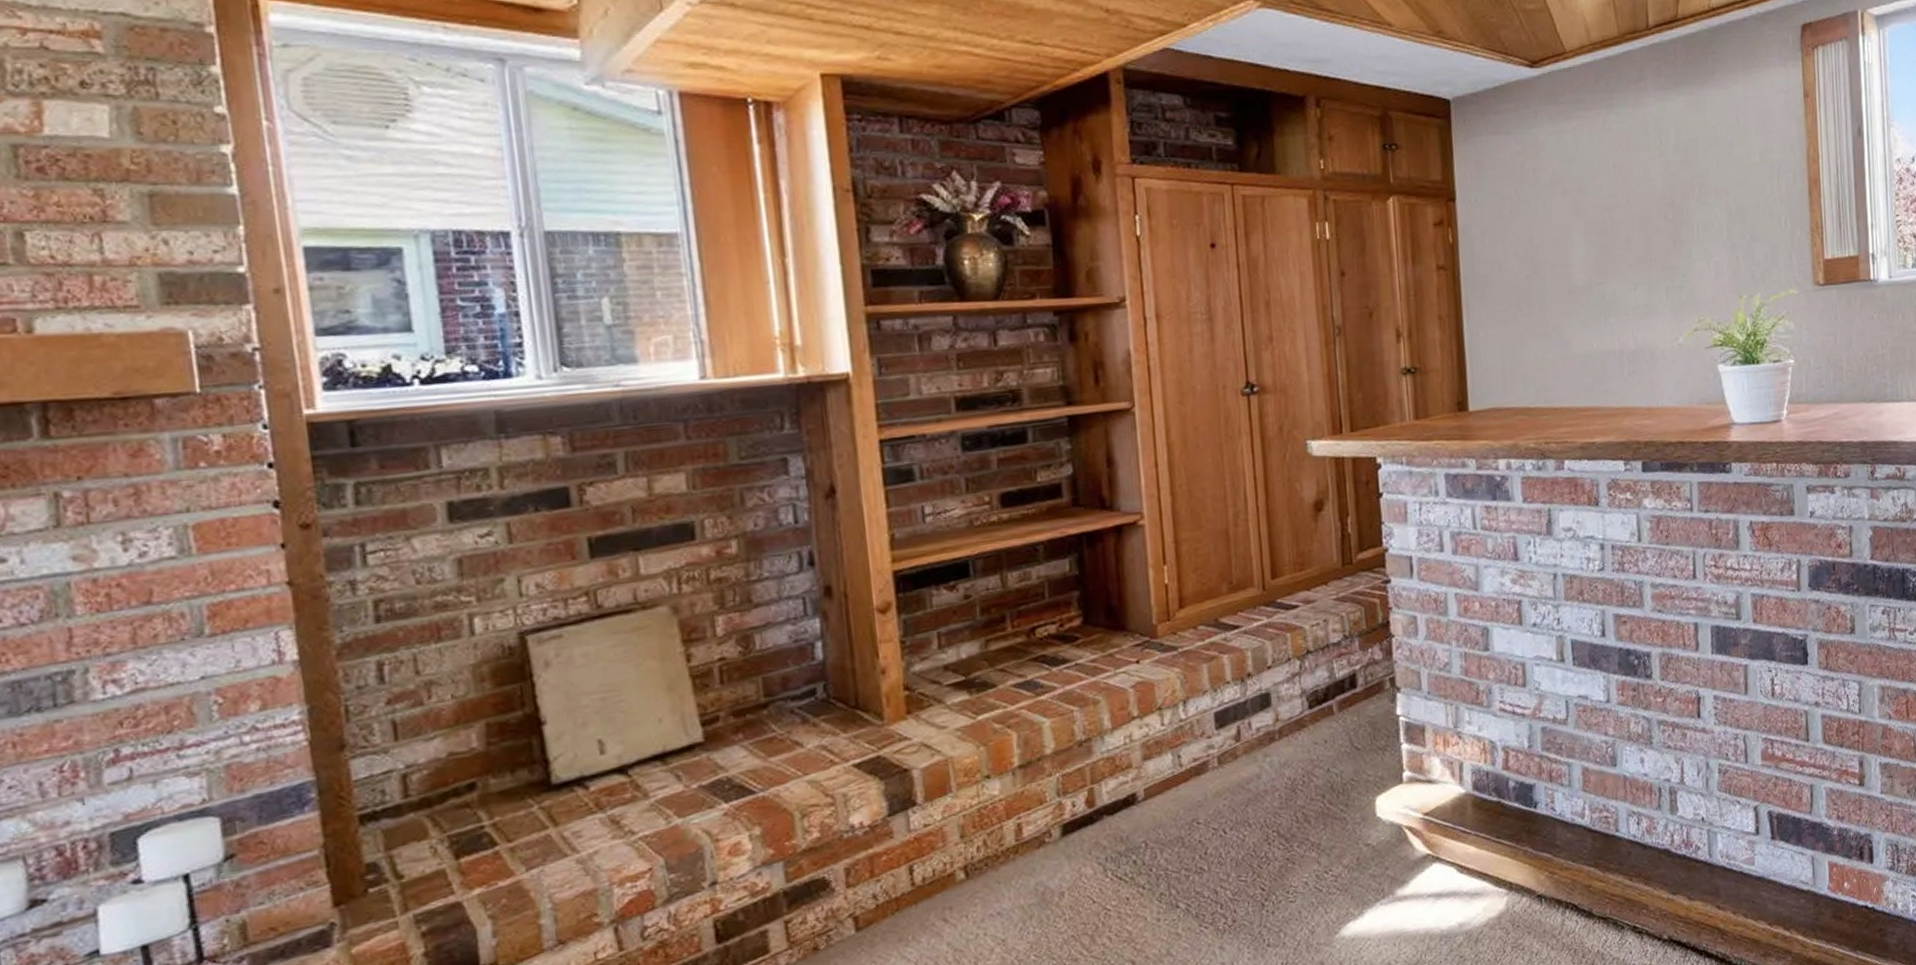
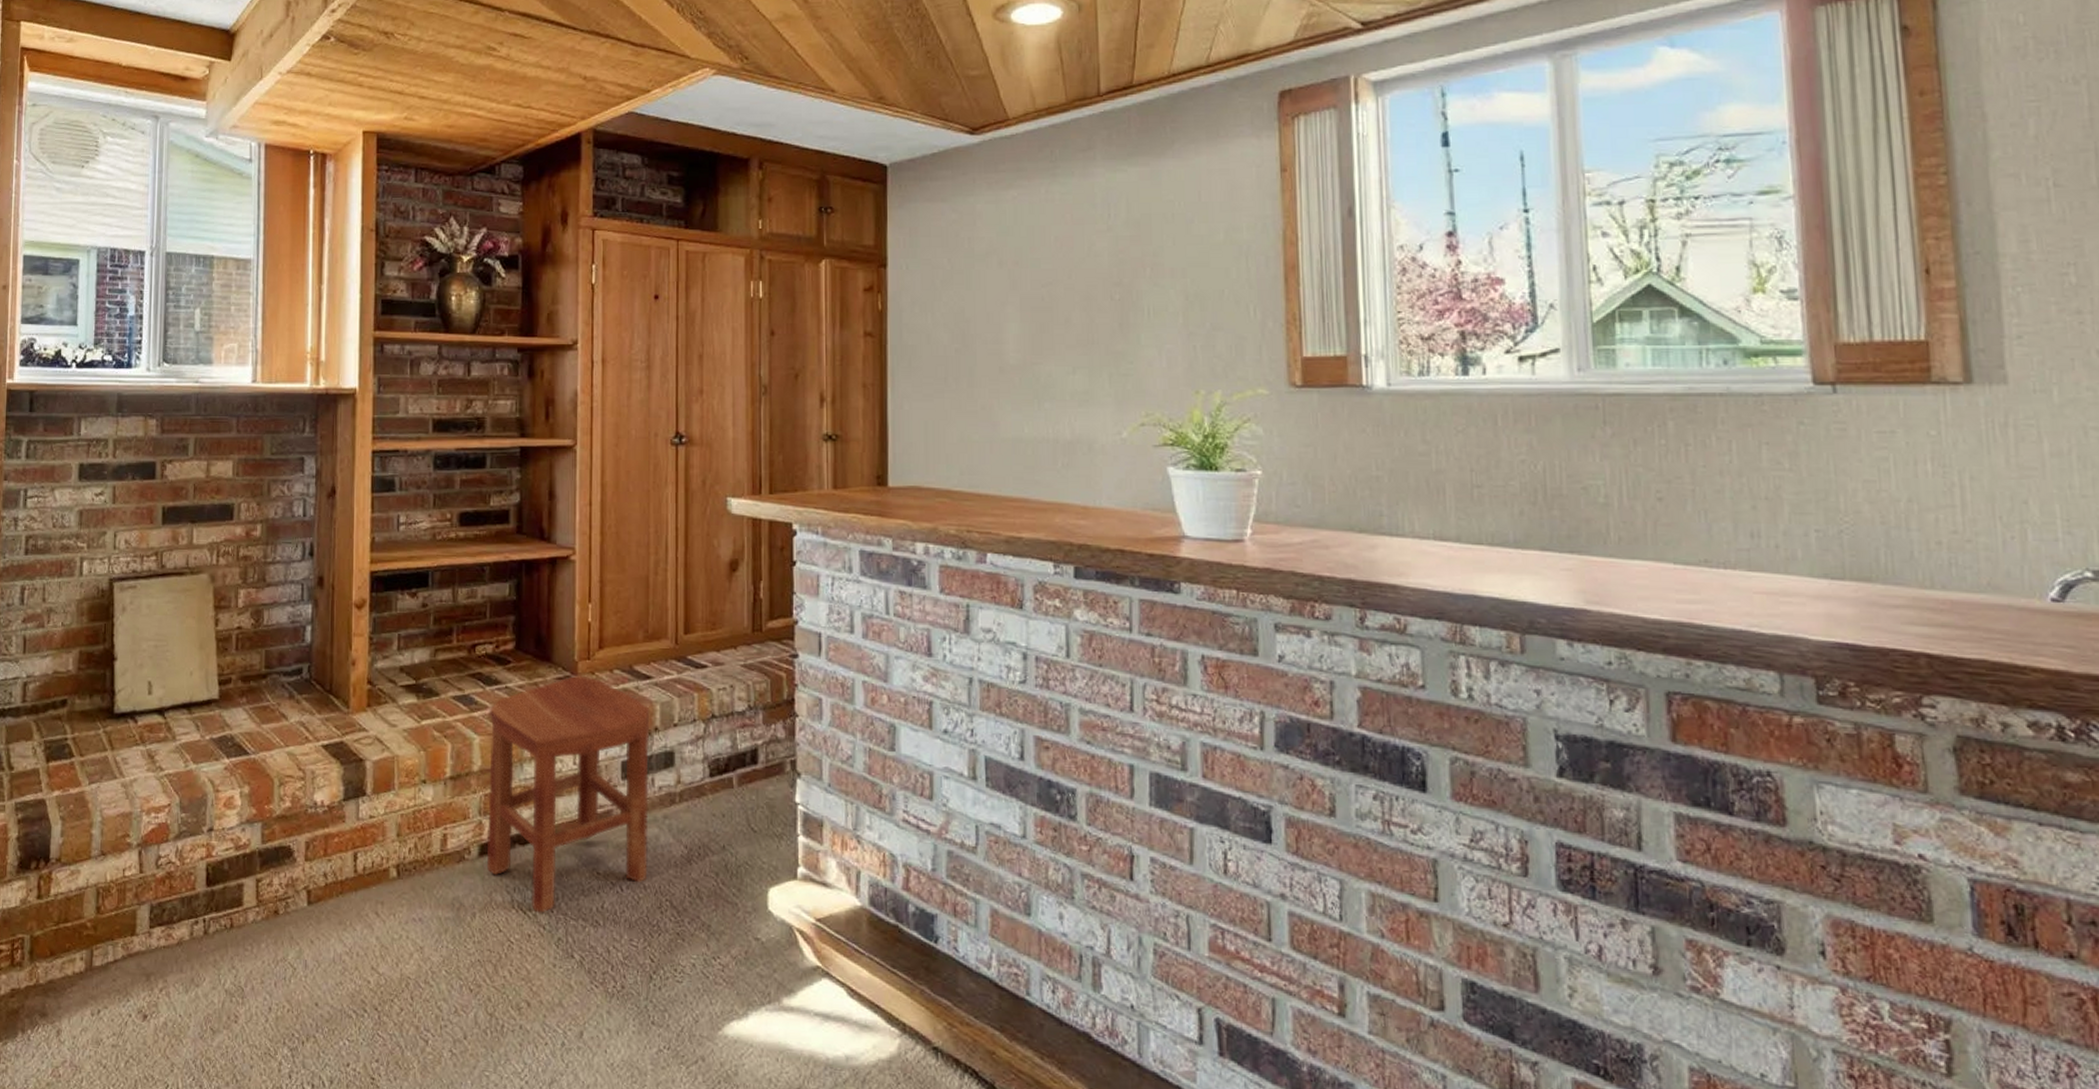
stool: none [1058,637,1251,876] -> present [486,675,650,913]

